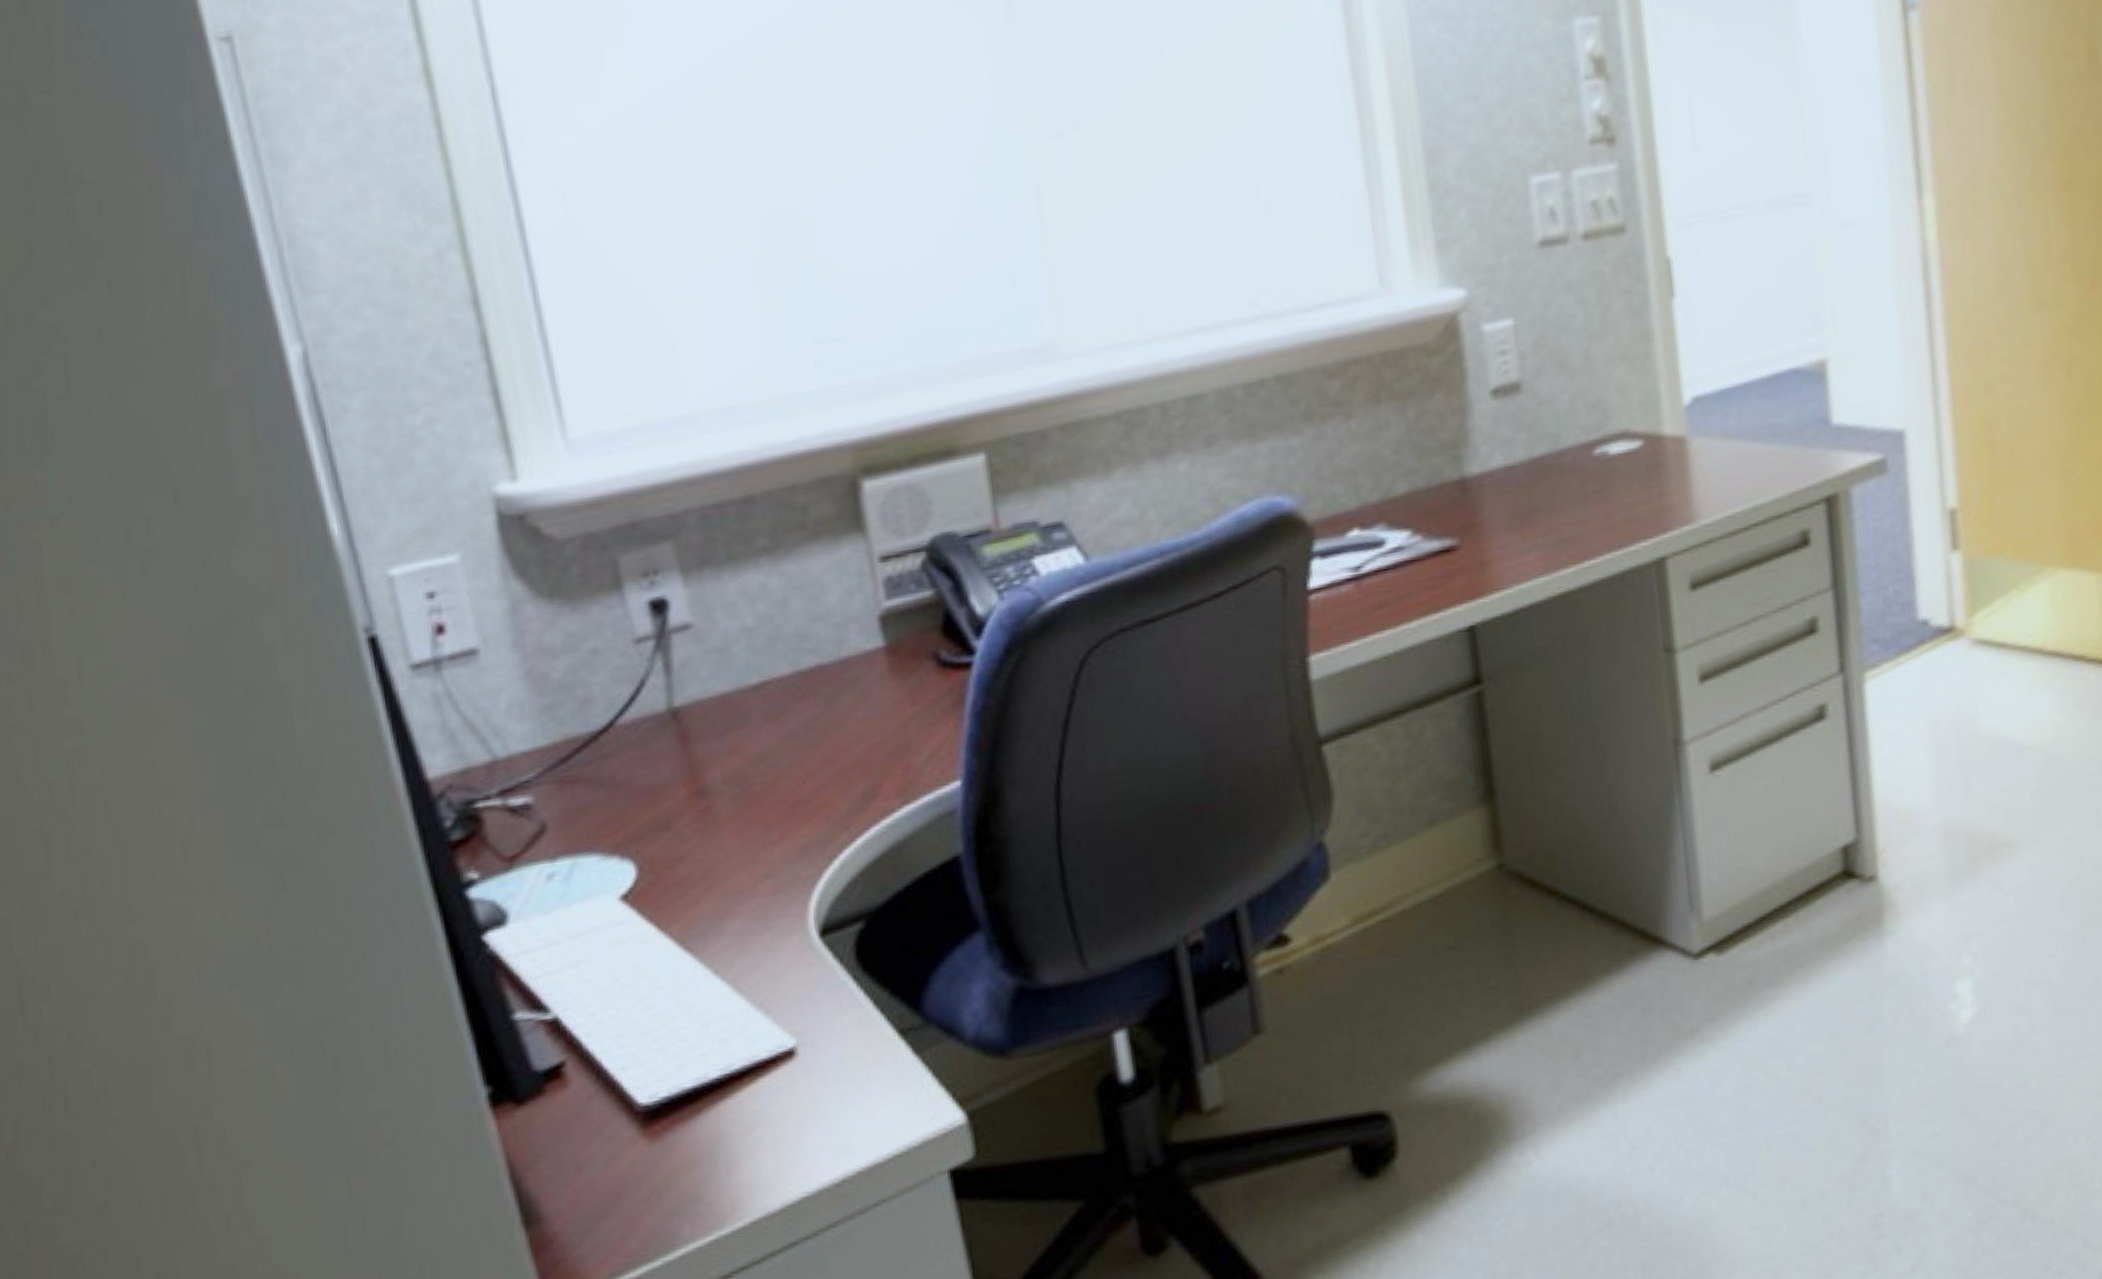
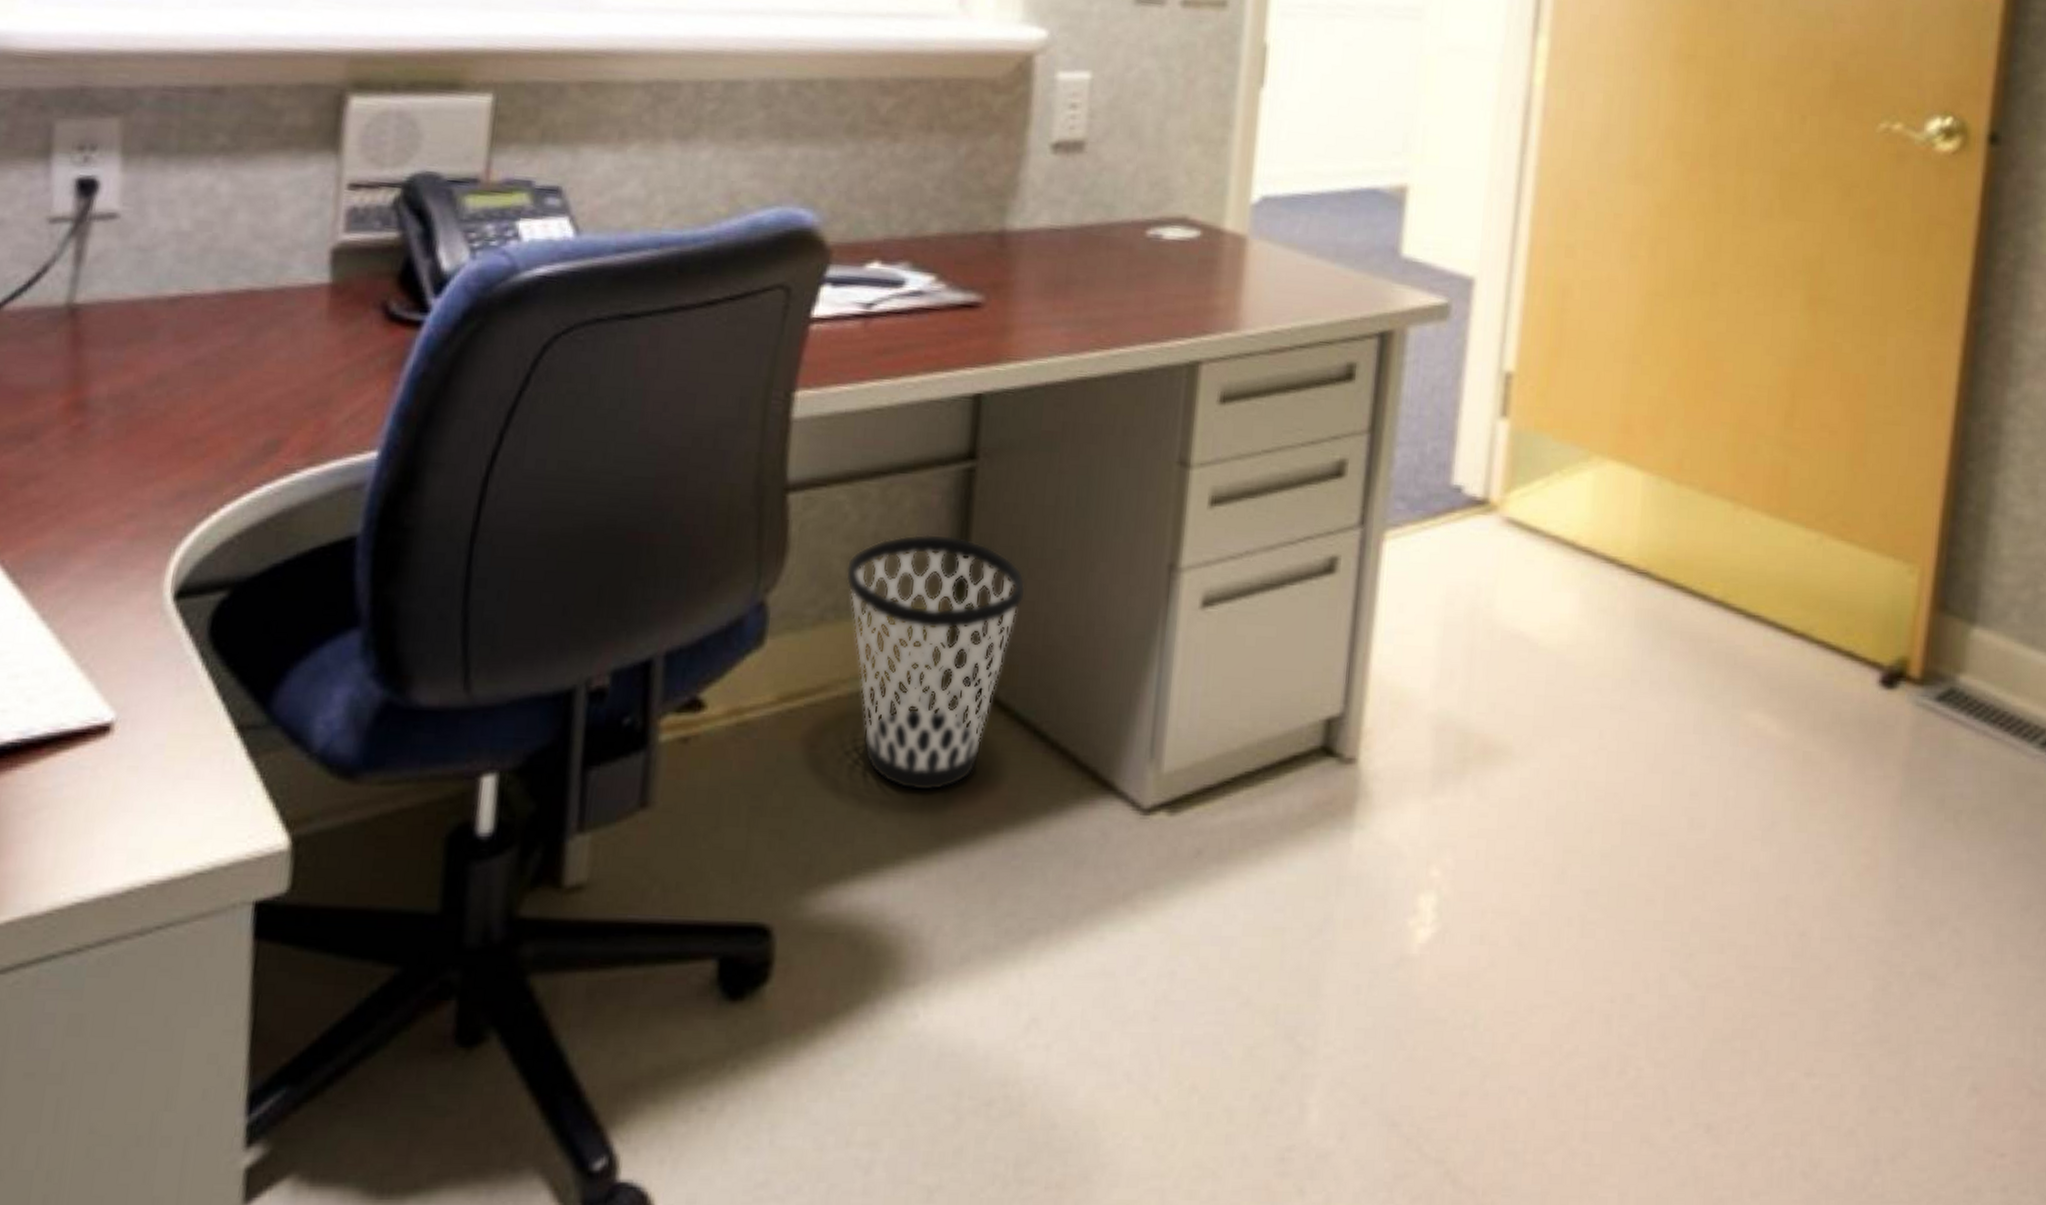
wastebasket: none [1387,753,1551,977] -> present [845,533,1026,791]

